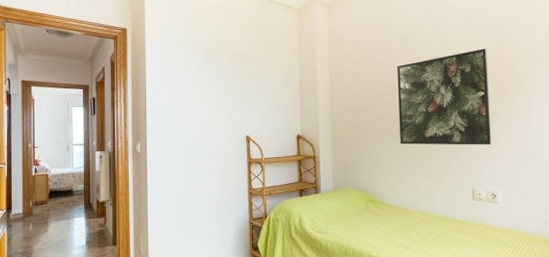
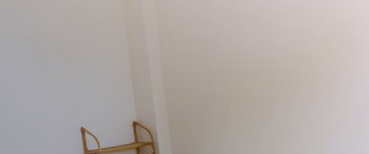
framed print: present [397,48,491,145] -> none [230,16,334,123]

